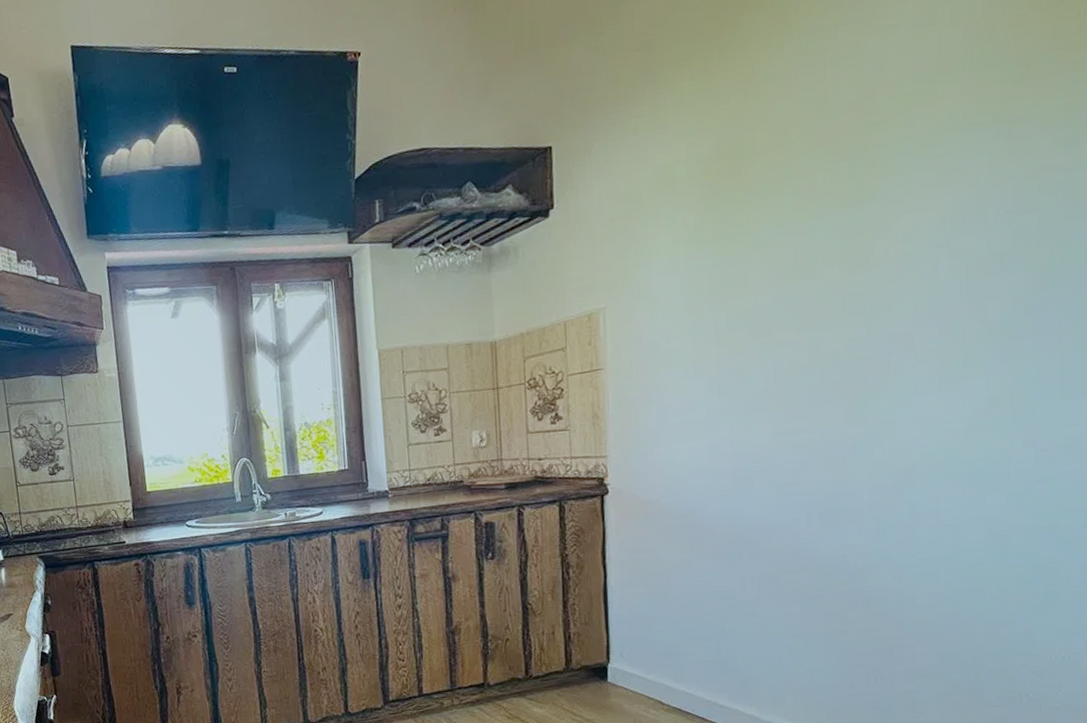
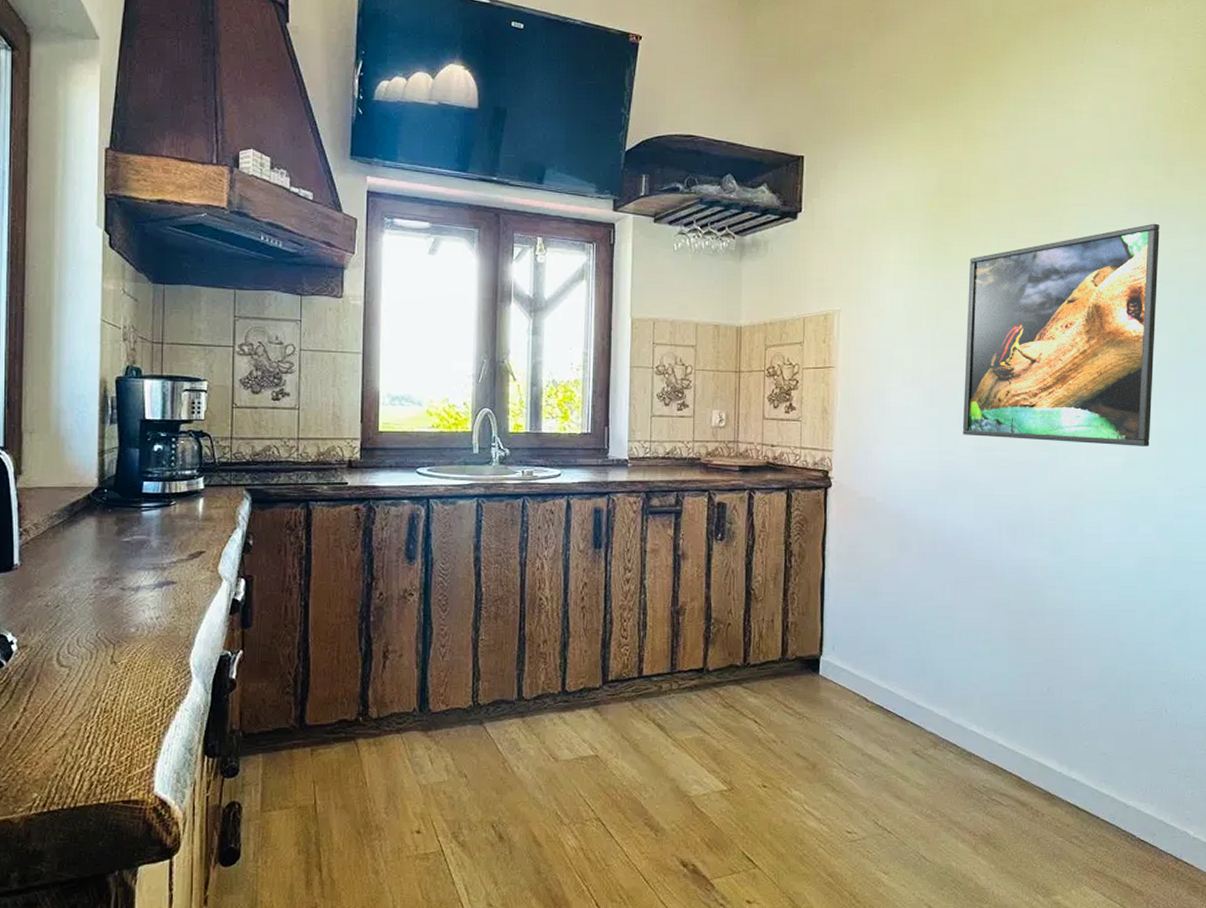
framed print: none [758,142,1010,422] -> present [962,223,1160,446]

